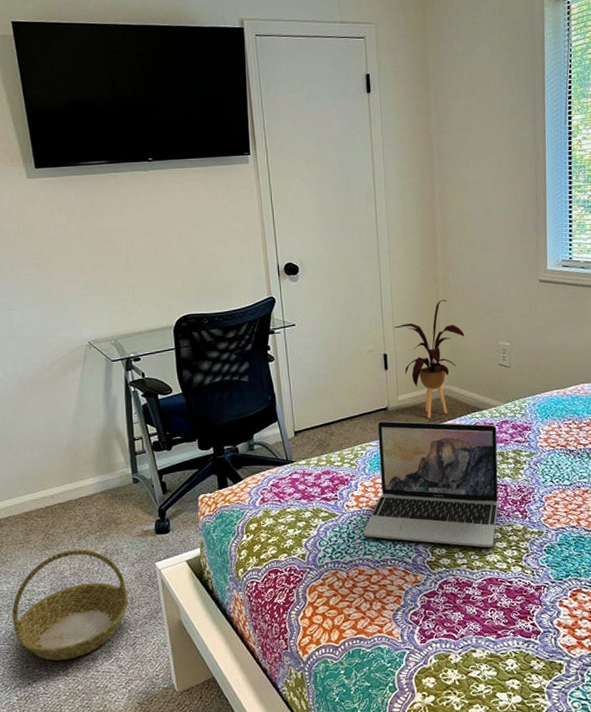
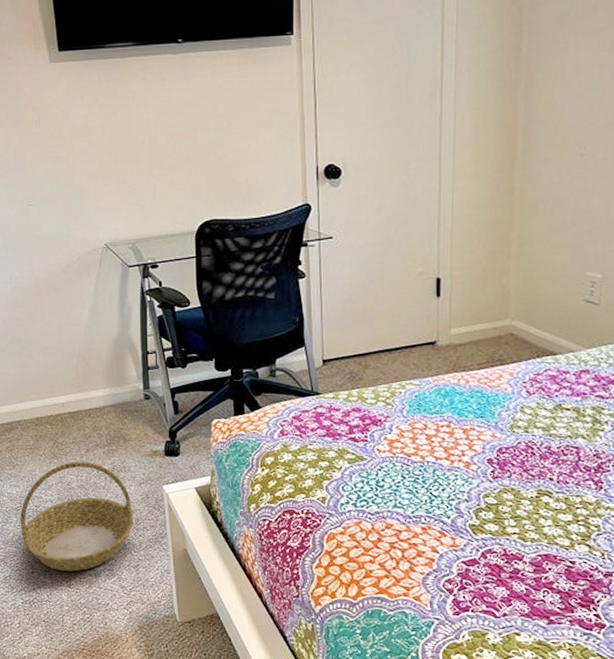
laptop: present [363,421,499,548] -> none [395,357,573,519]
house plant: present [394,299,465,418] -> none [452,215,542,359]

